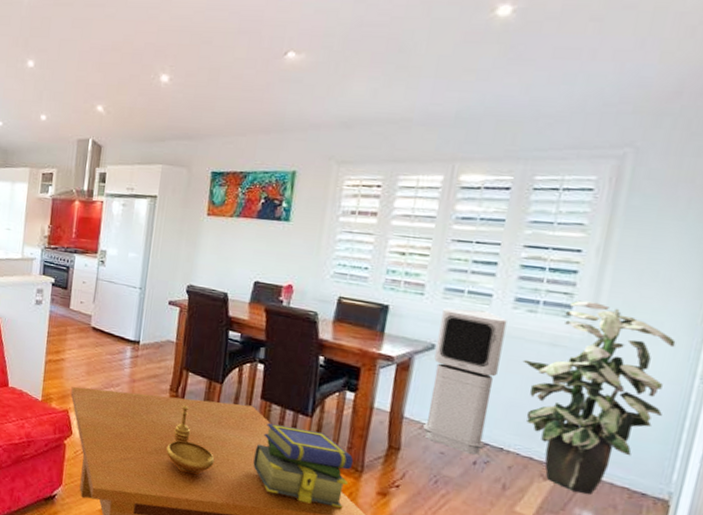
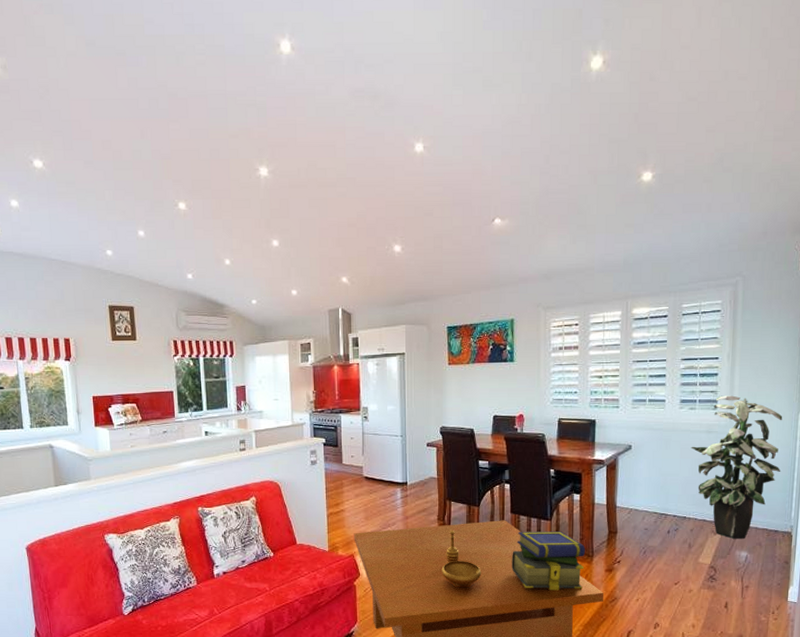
air purifier: present [423,307,508,455] -> none [631,413,677,525]

